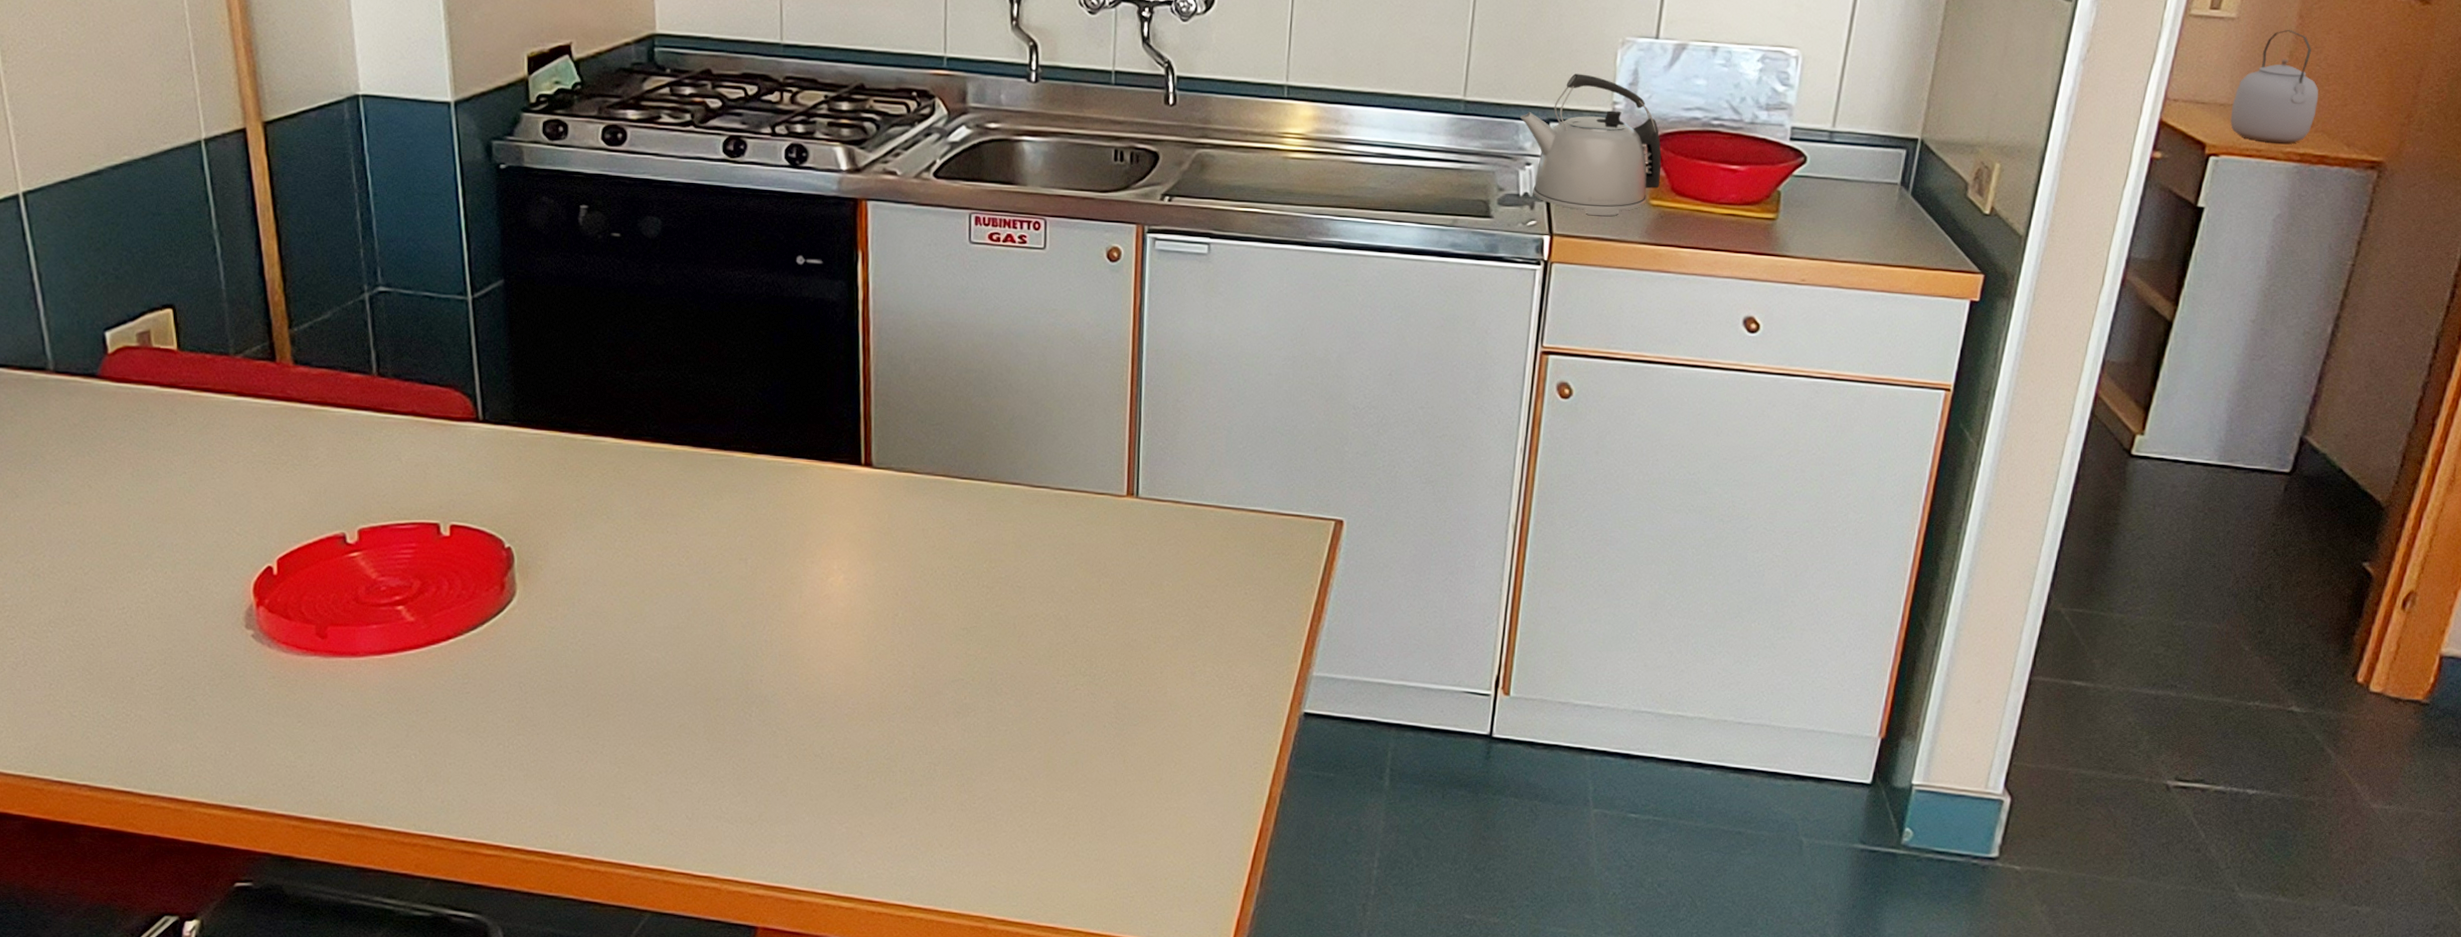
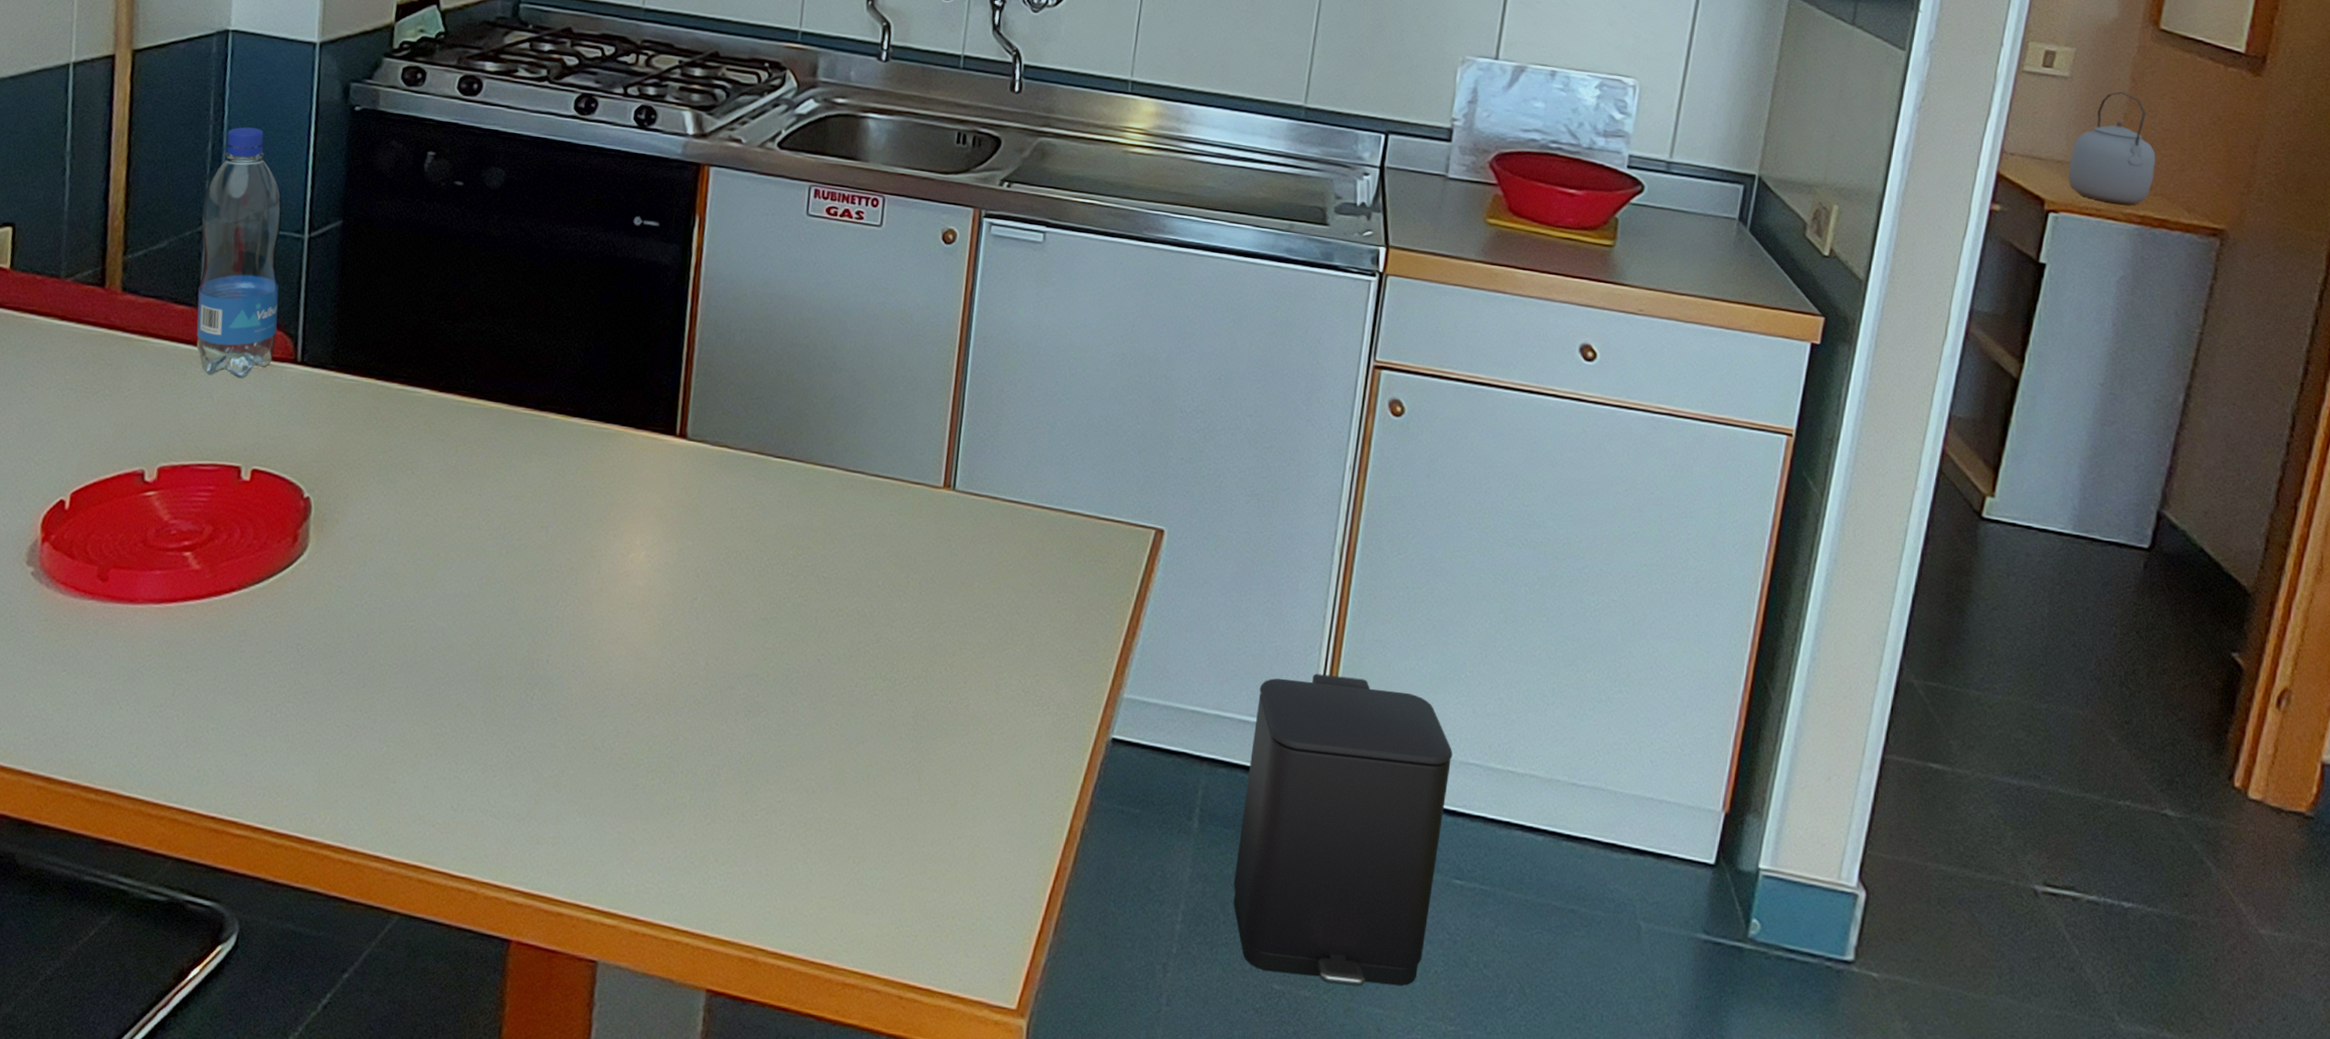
bottle: none [361,193,455,439] -> present [196,127,282,378]
pedal bin: none [1425,641,1626,911] -> present [1233,673,1453,987]
kettle: present [1520,73,1661,217] -> none [1360,88,1499,232]

